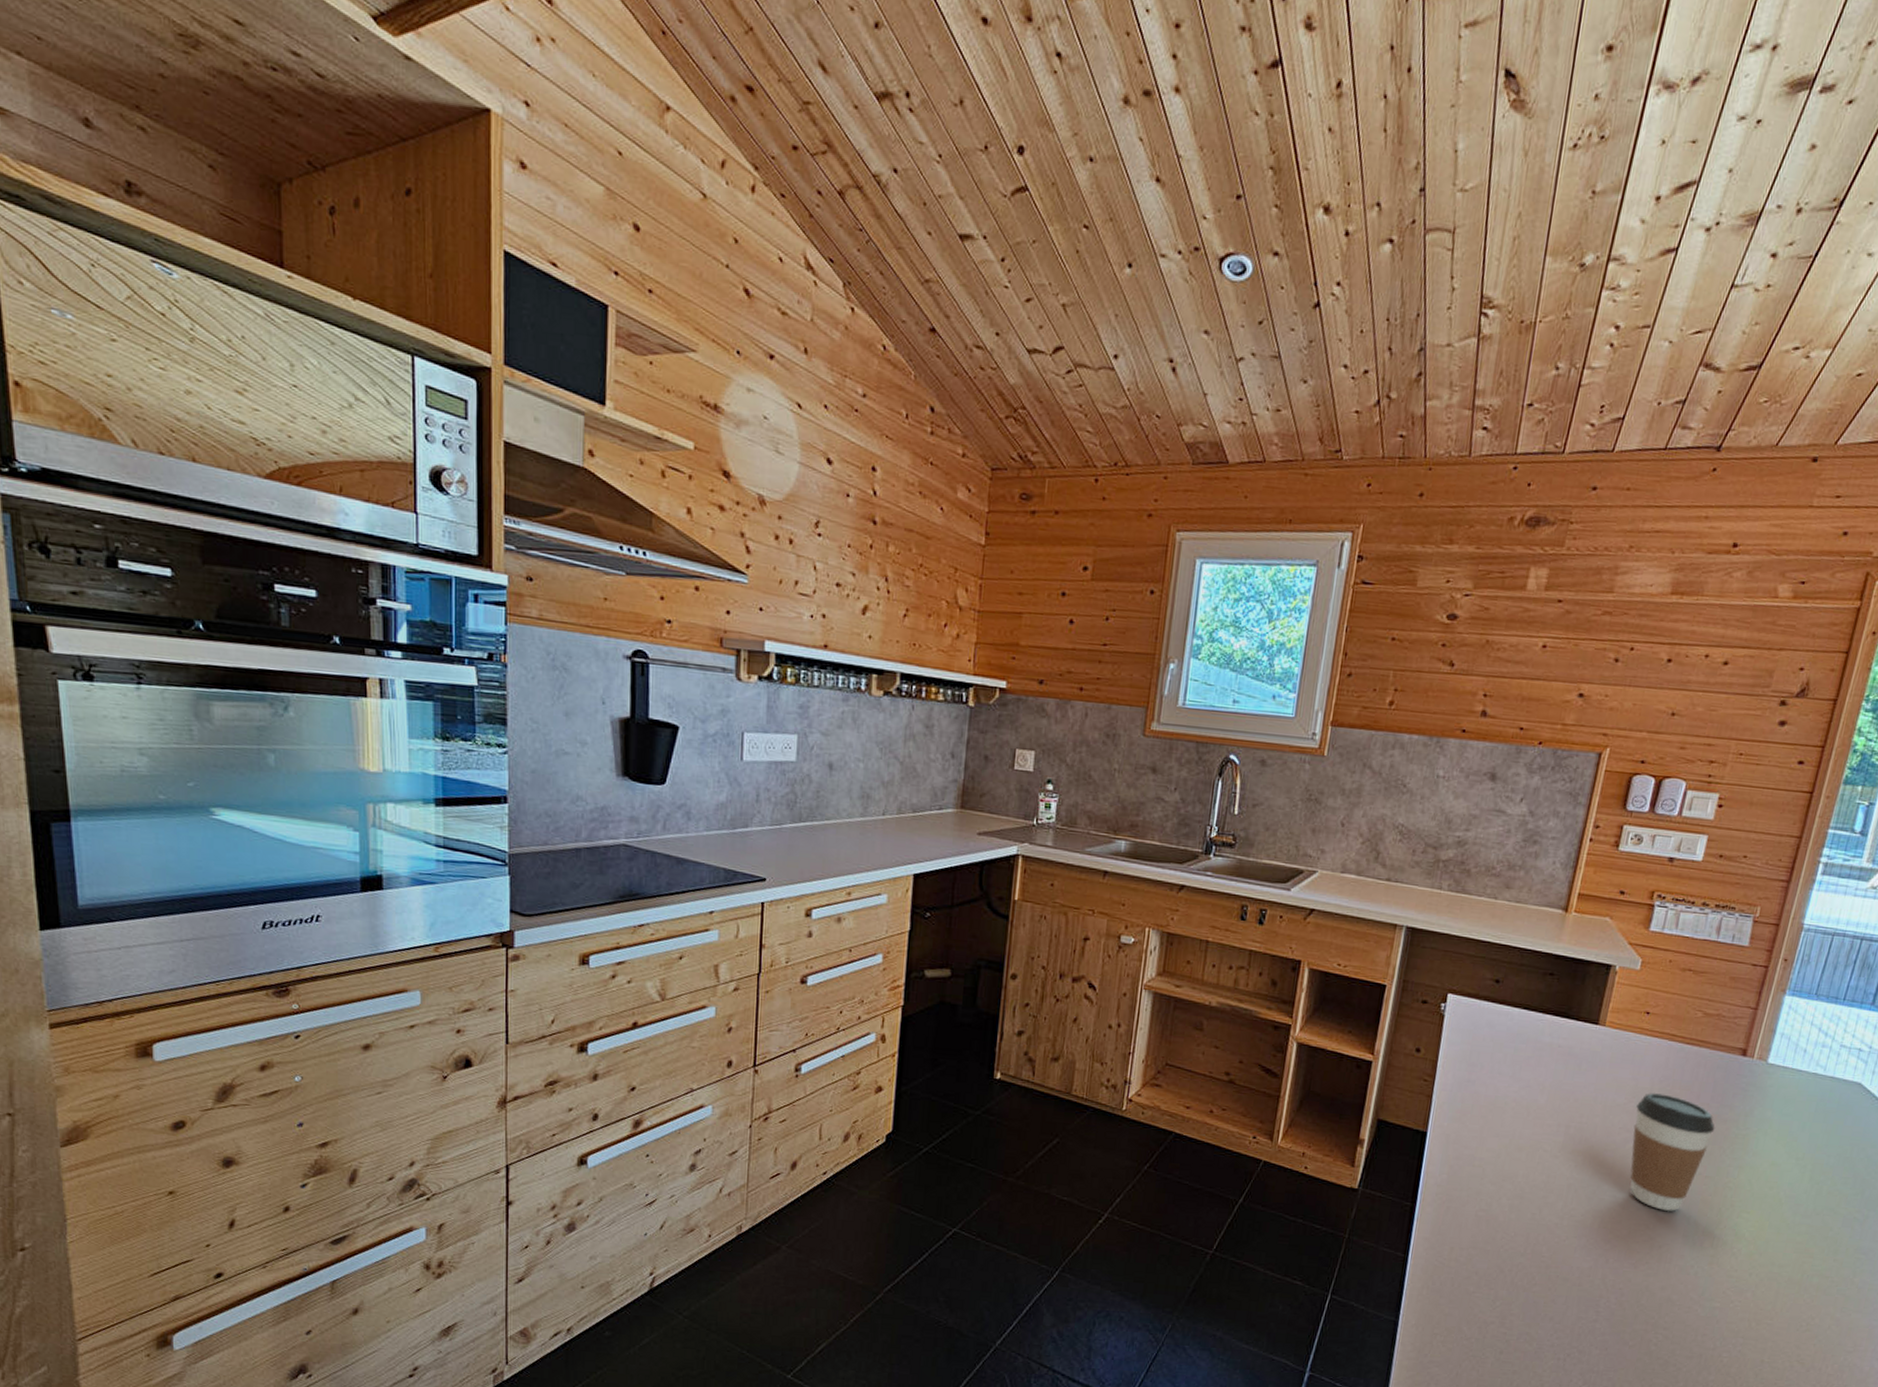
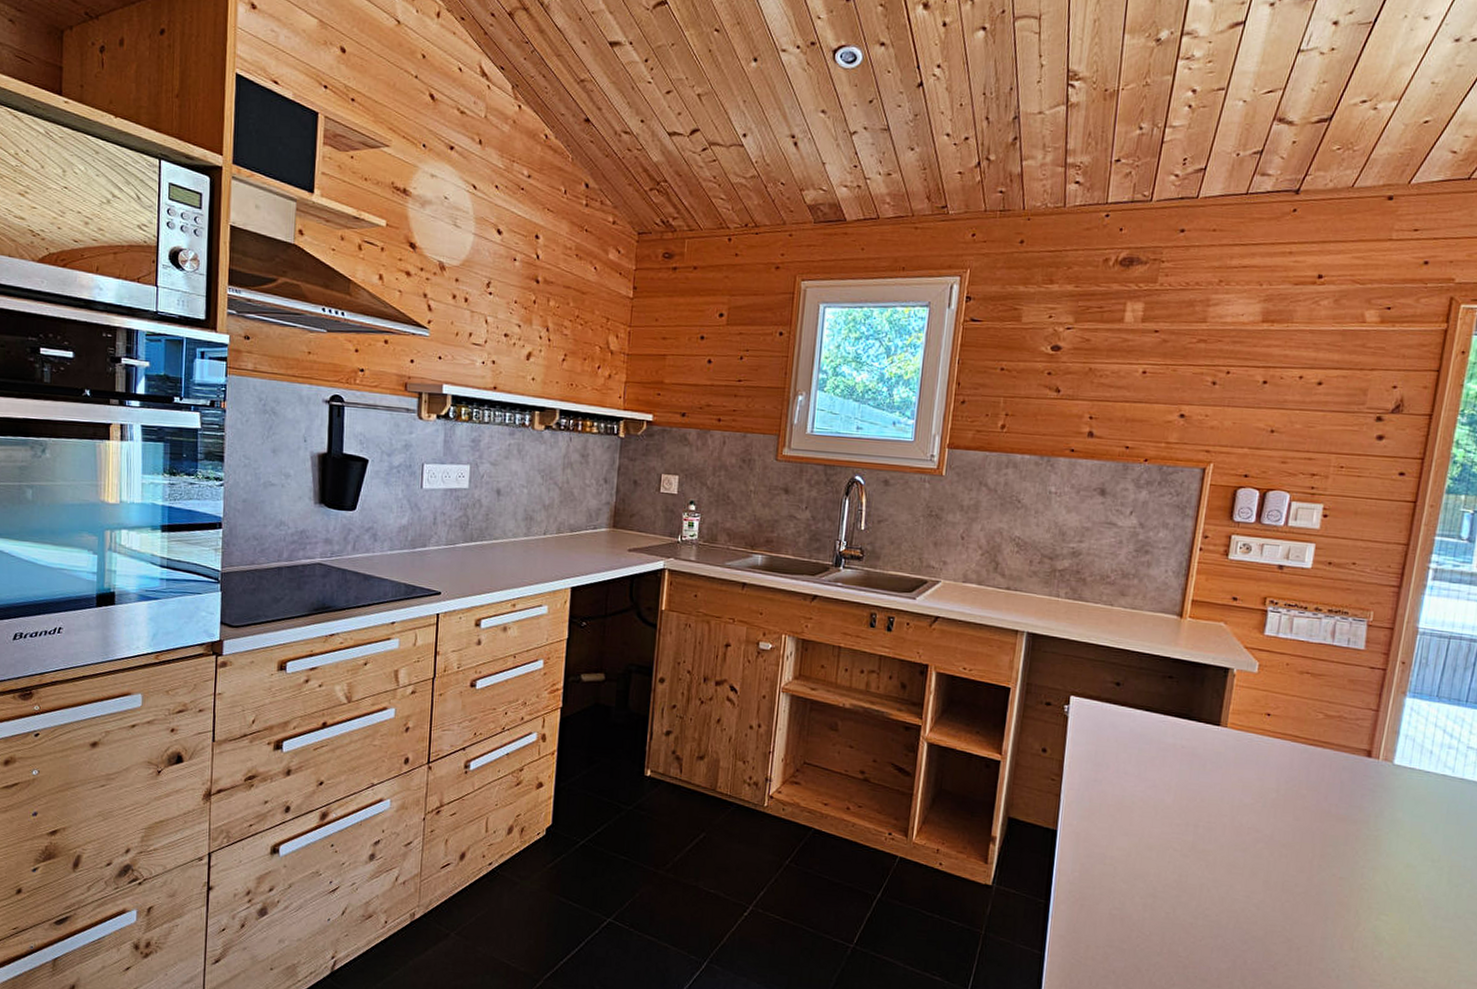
coffee cup: present [1630,1092,1715,1211] -> none [1262,792,1346,913]

